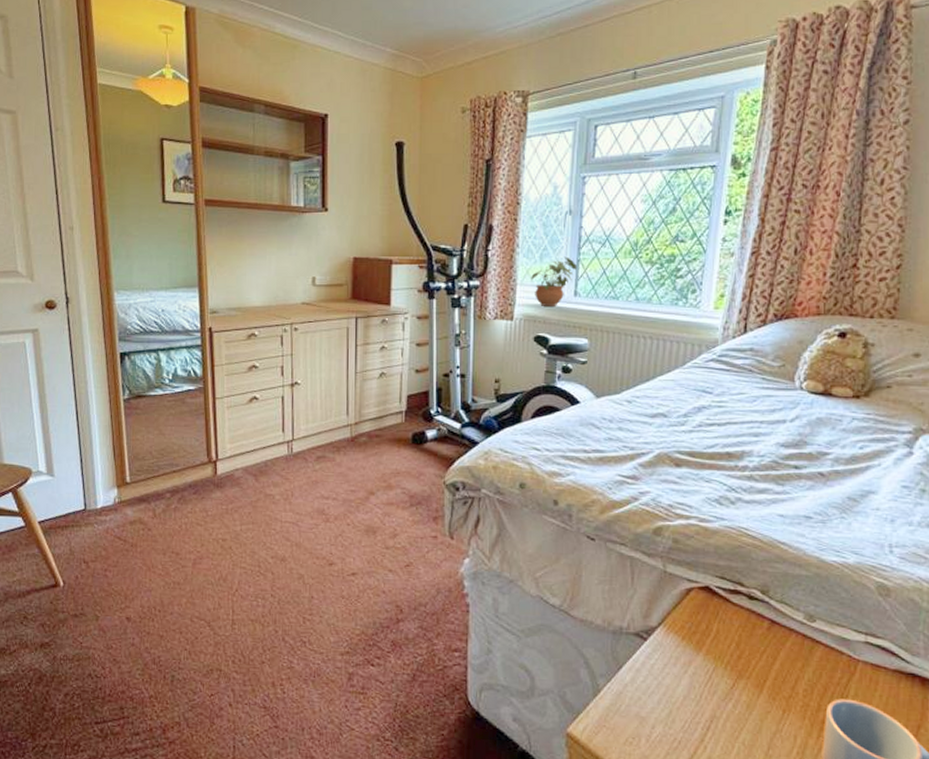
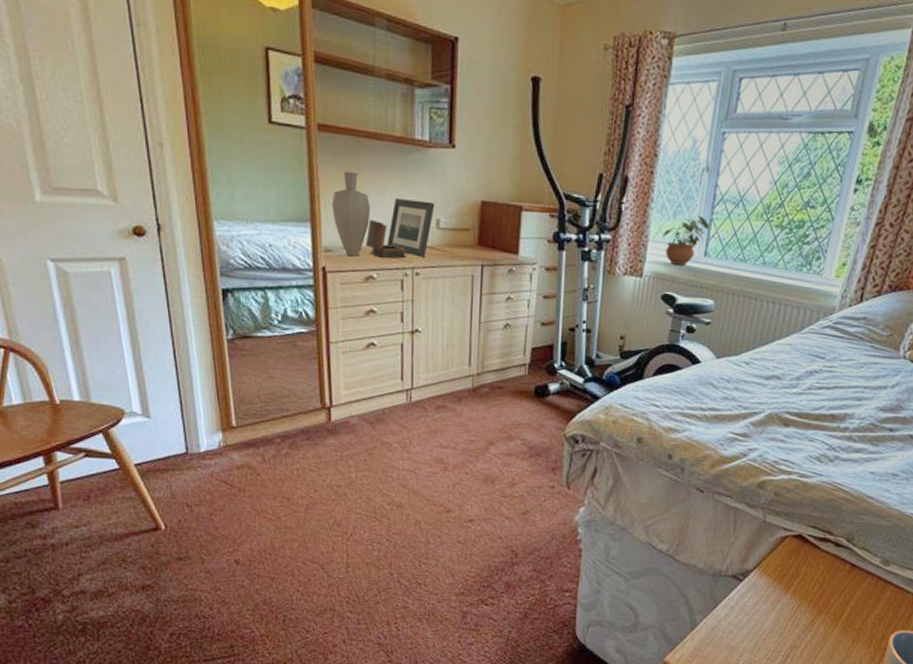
vase: none [218,239,252,316] -> present [332,171,370,257]
jewelry box: none [248,281,286,317] -> present [366,219,407,259]
picture frame: none [267,261,311,313] -> present [387,199,435,258]

